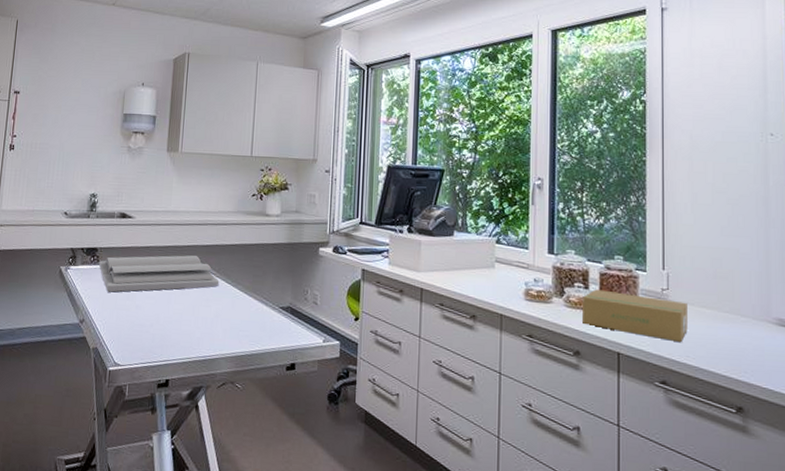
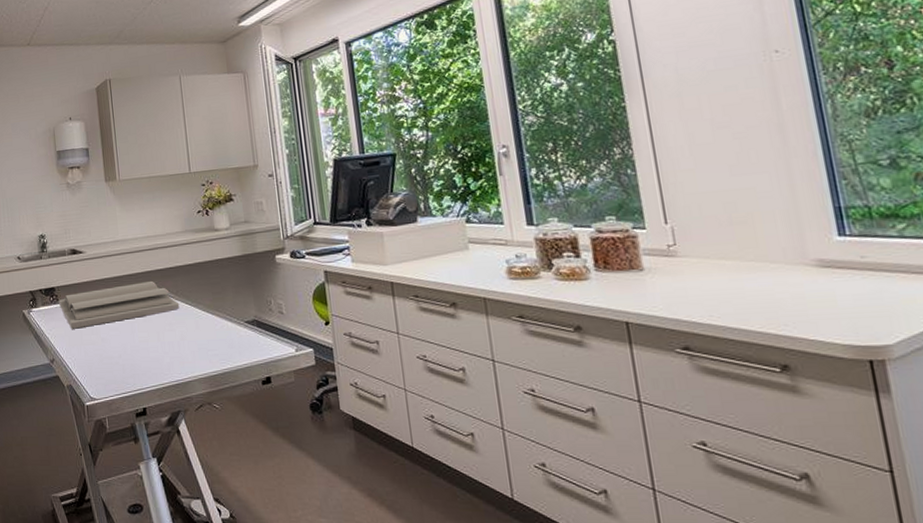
box: present [583,289,688,342] -> none [575,256,706,301]

